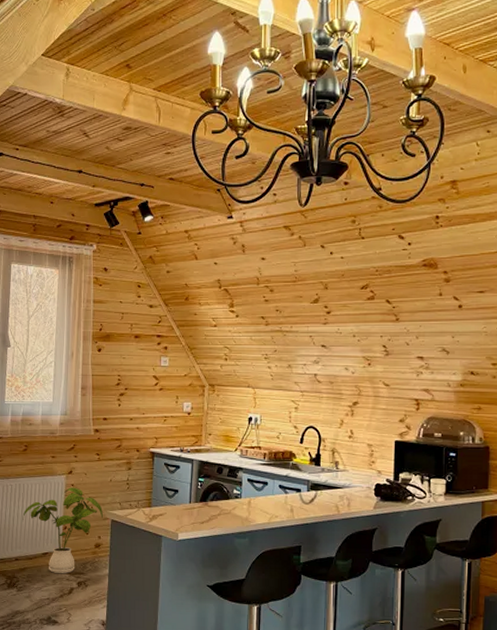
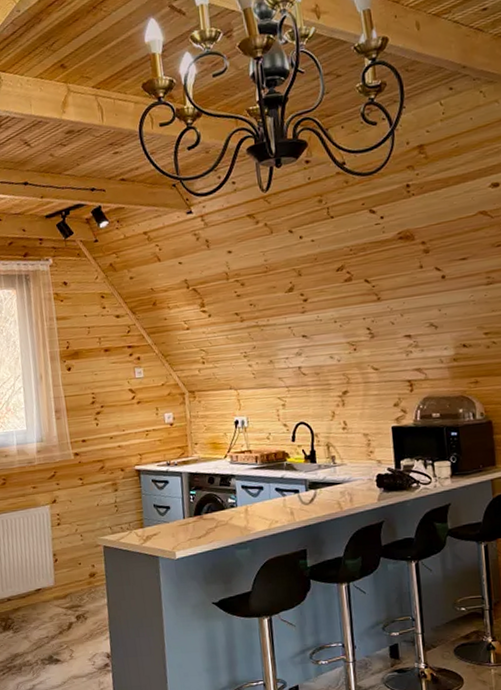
house plant: present [22,487,103,573] -> none [9,516,94,609]

